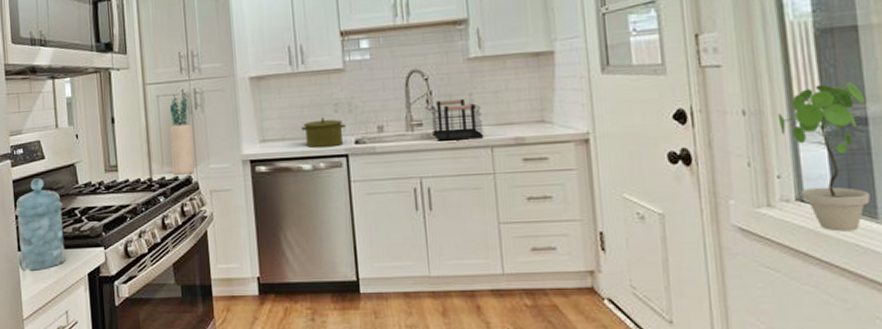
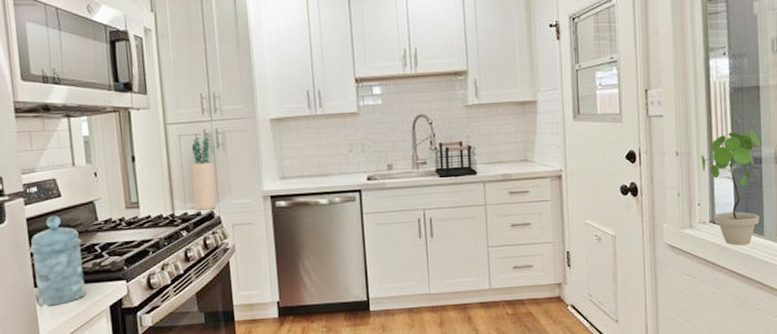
cooking pot: present [301,118,346,149] -> none [318,157,359,185]

